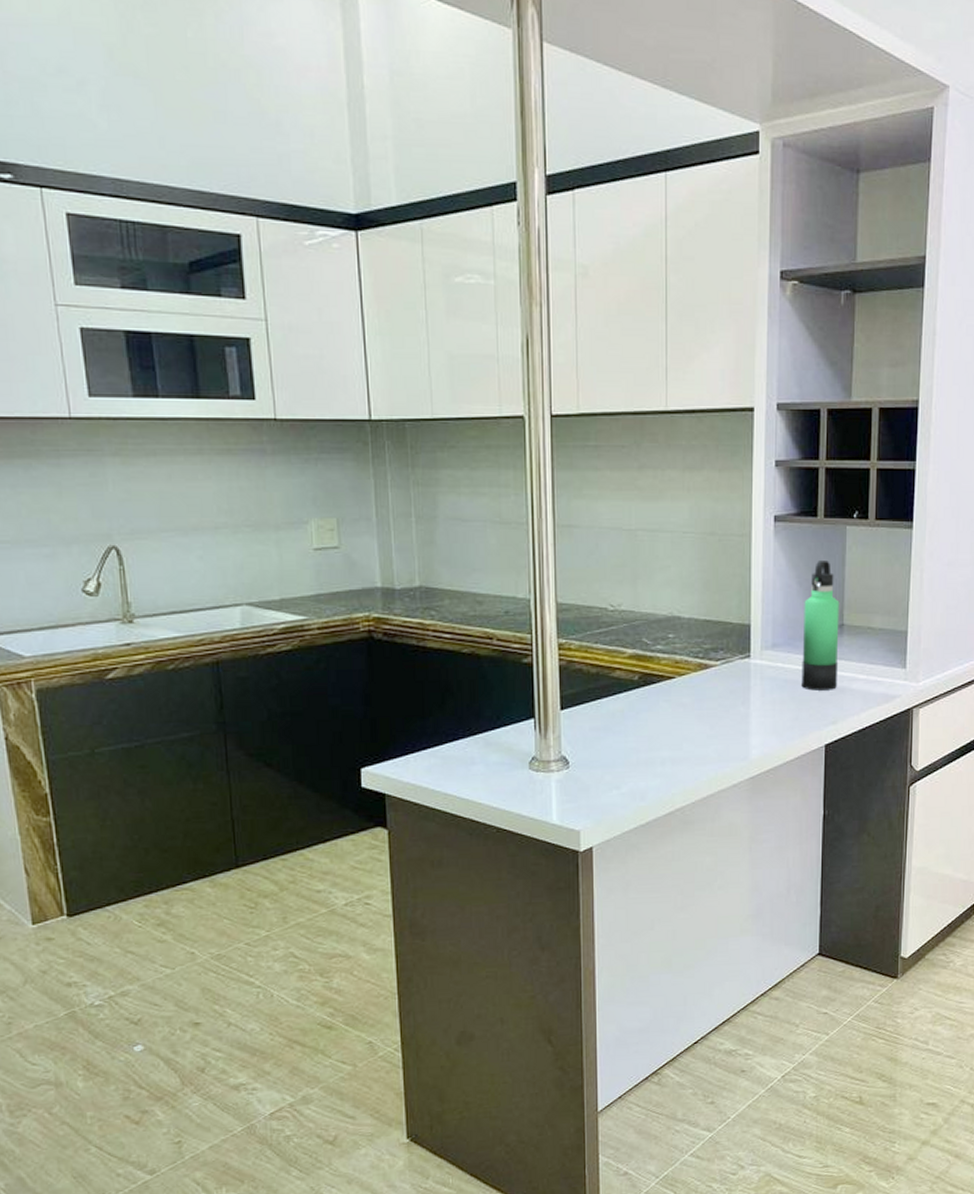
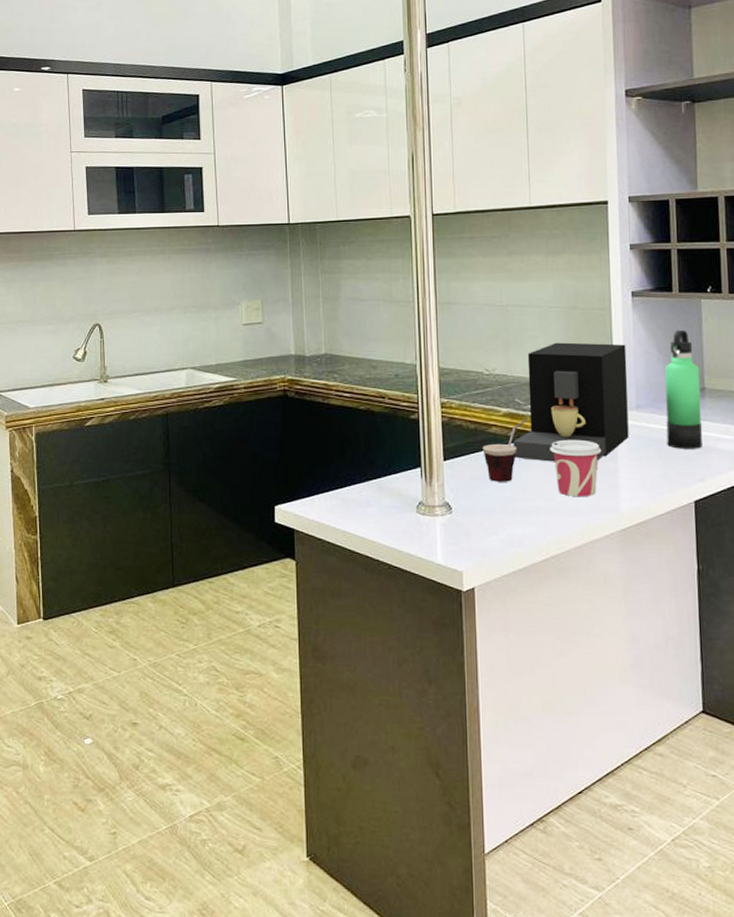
cup: none [604,661,656,732] -> present [482,419,528,482]
coffee maker: none [639,573,765,708] -> present [513,342,629,462]
cup: none [679,682,734,746] -> present [550,439,602,497]

